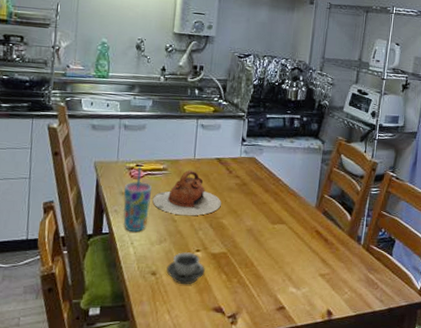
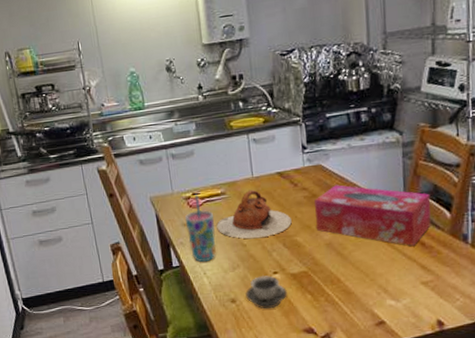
tissue box: none [241,177,338,240] -> present [314,185,431,246]

